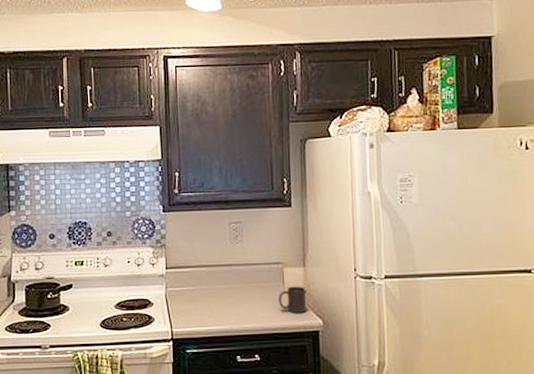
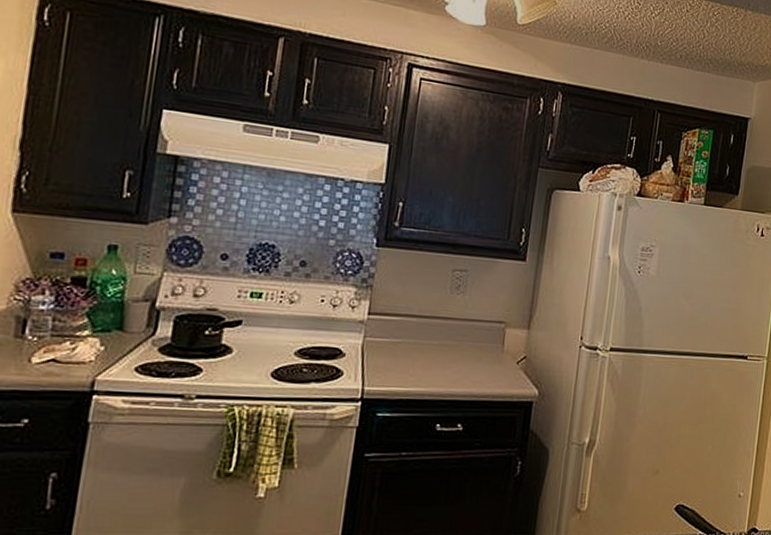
mug: present [278,286,307,313] -> none [494,349,527,380]

